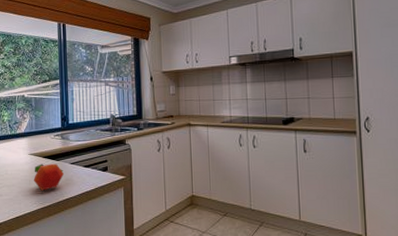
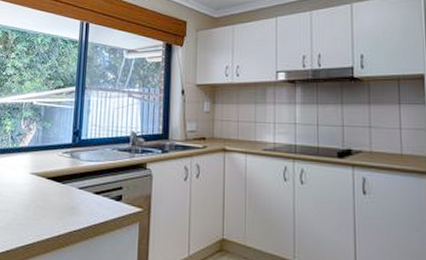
fruit: present [33,163,65,191] -> none [32,186,70,220]

